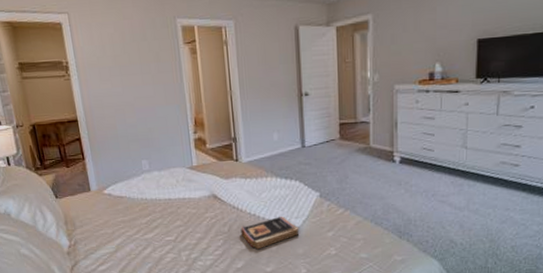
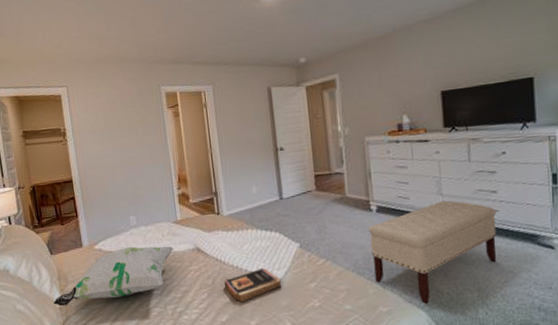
decorative pillow: none [61,192,189,251] -> present [53,246,174,307]
bench: none [390,153,517,253] -> present [368,200,497,304]

